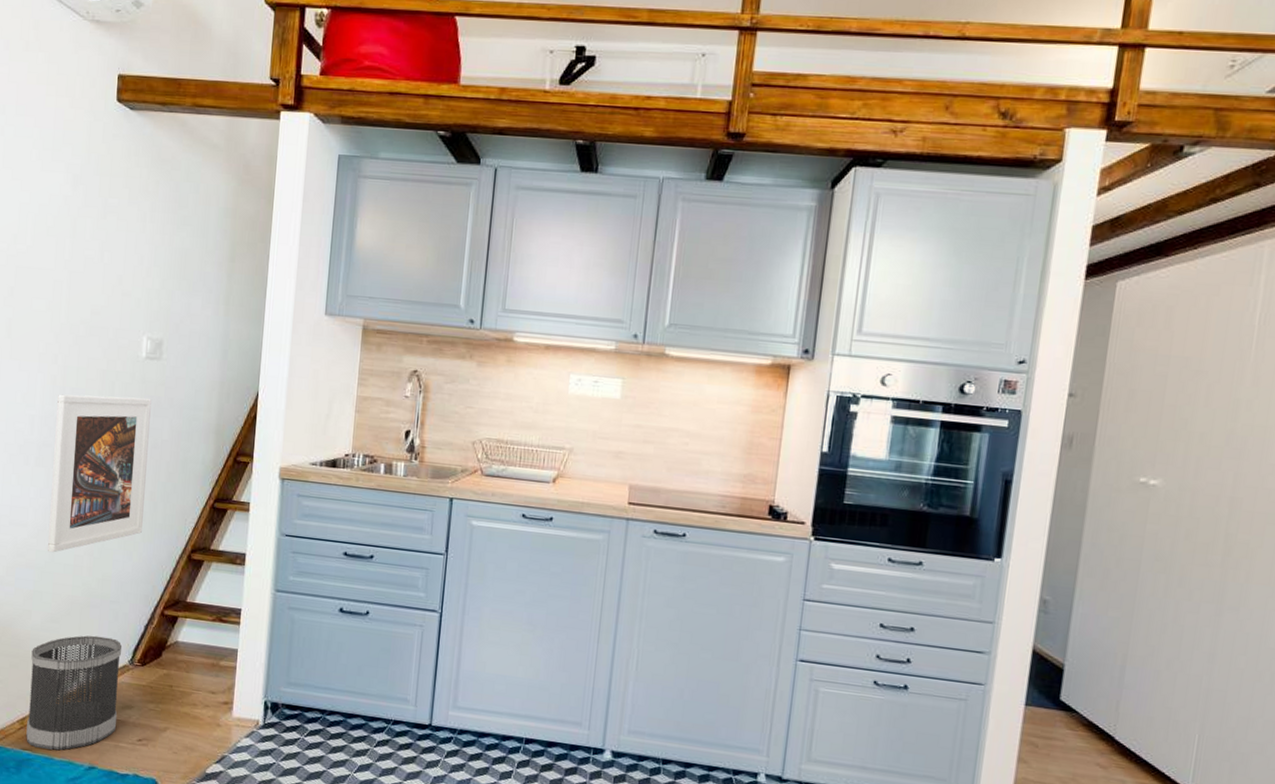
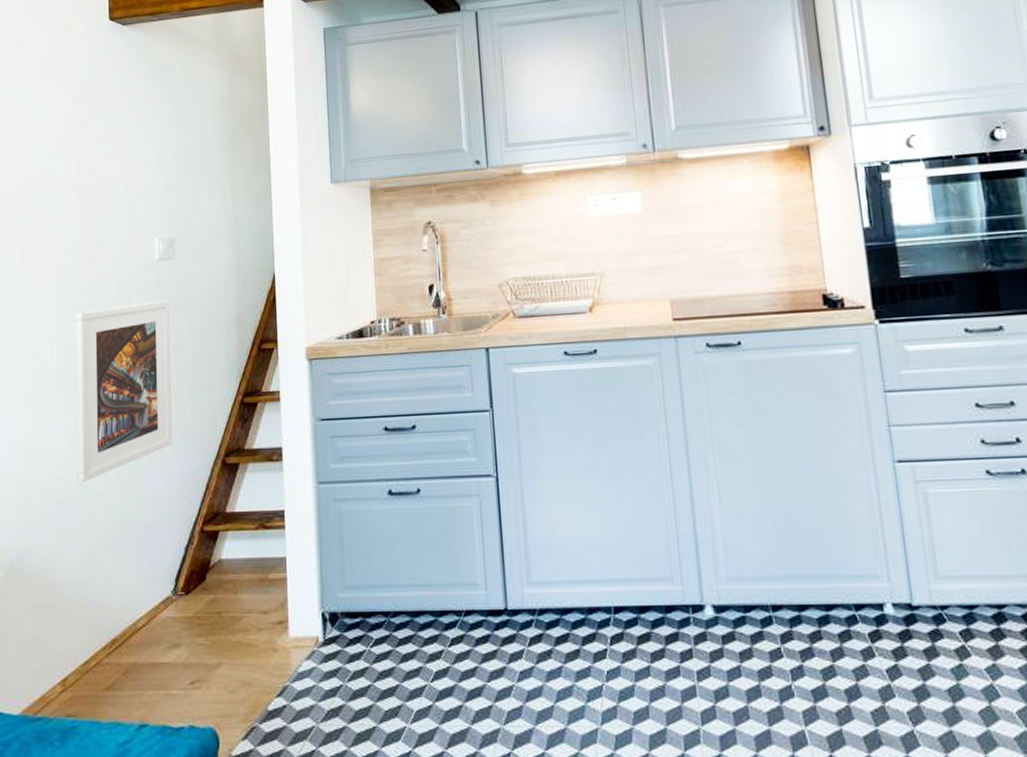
wastebasket: present [26,635,123,751] -> none [68,568,166,711]

